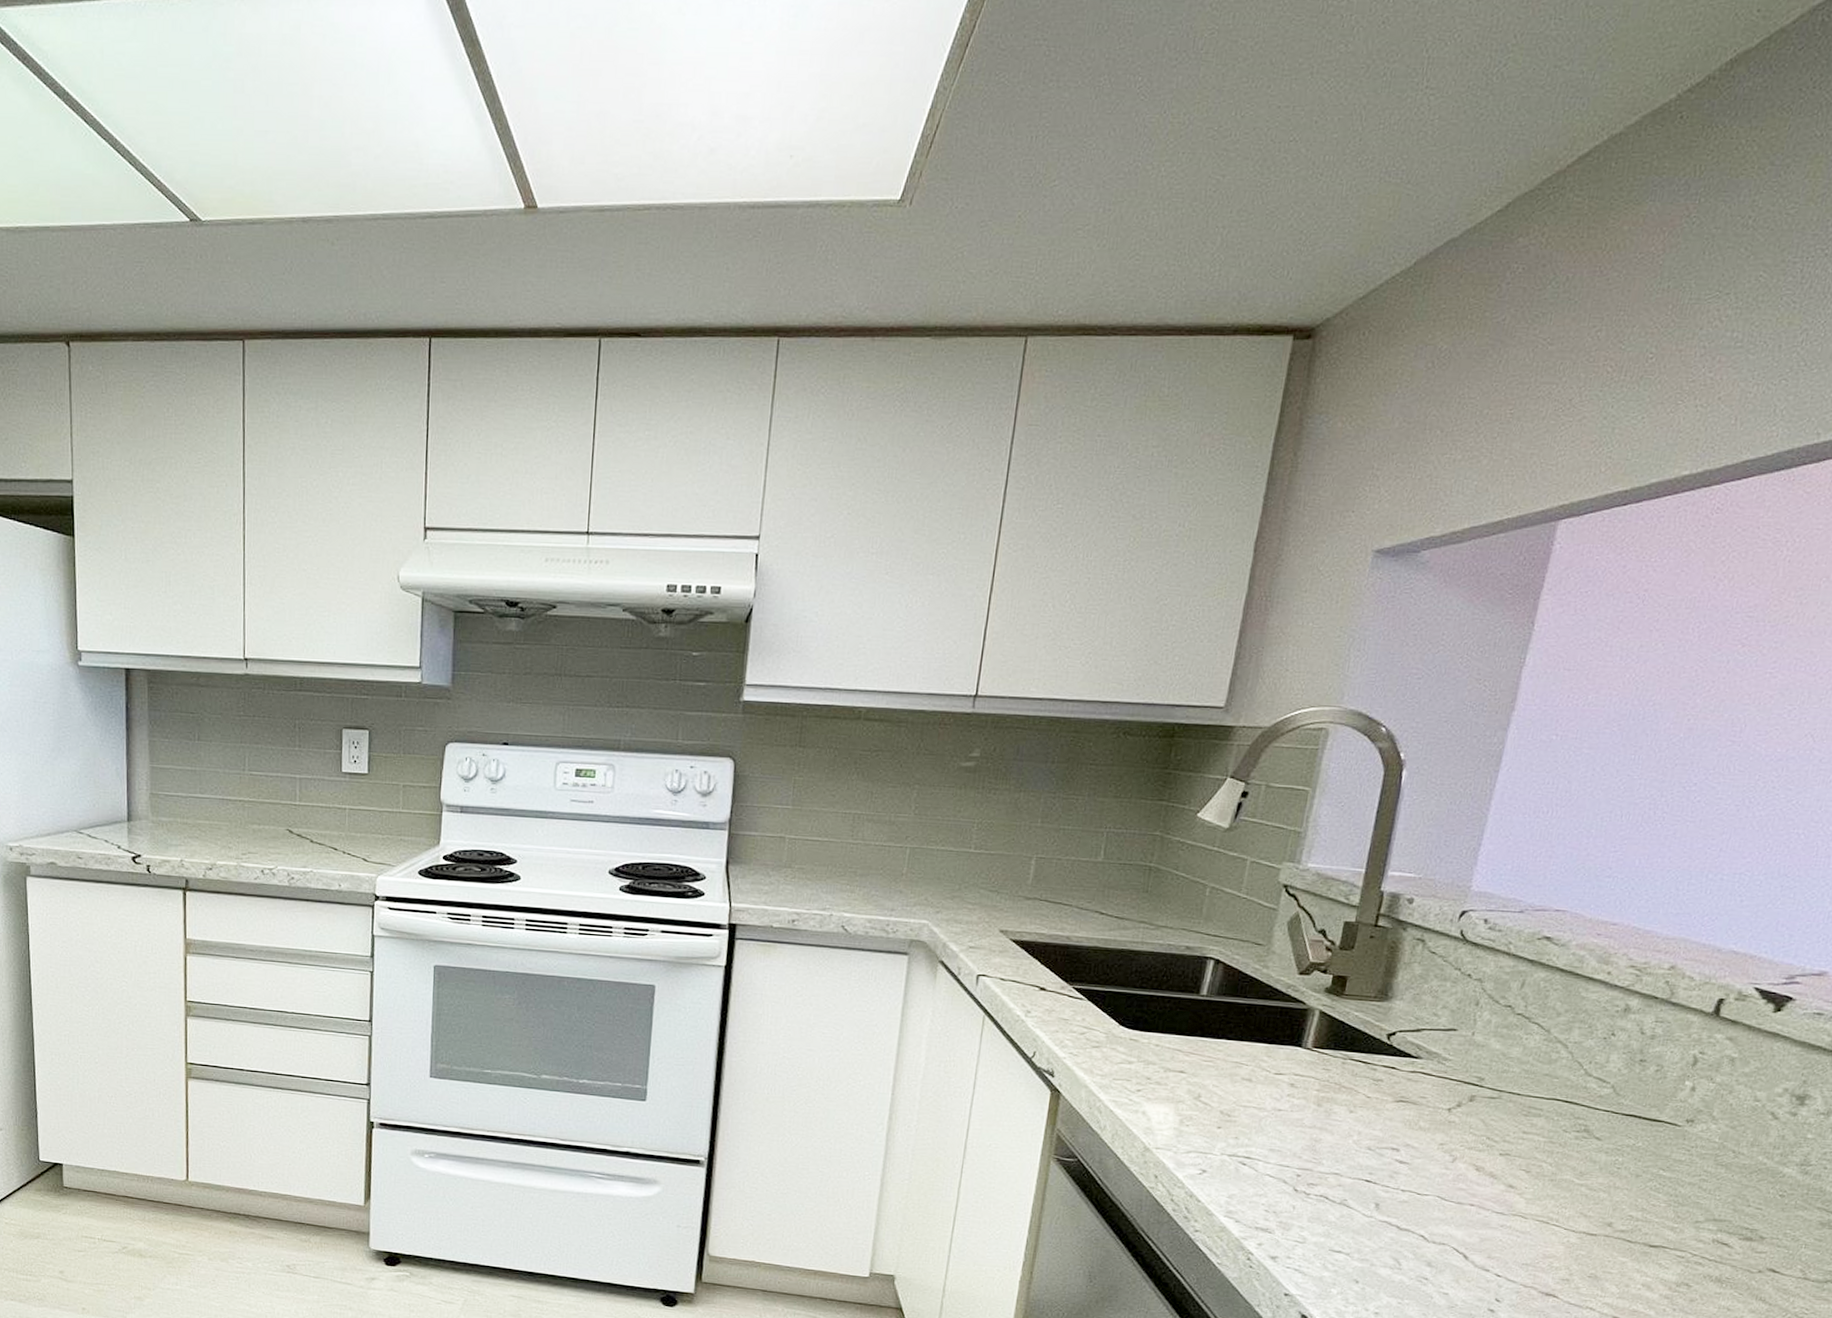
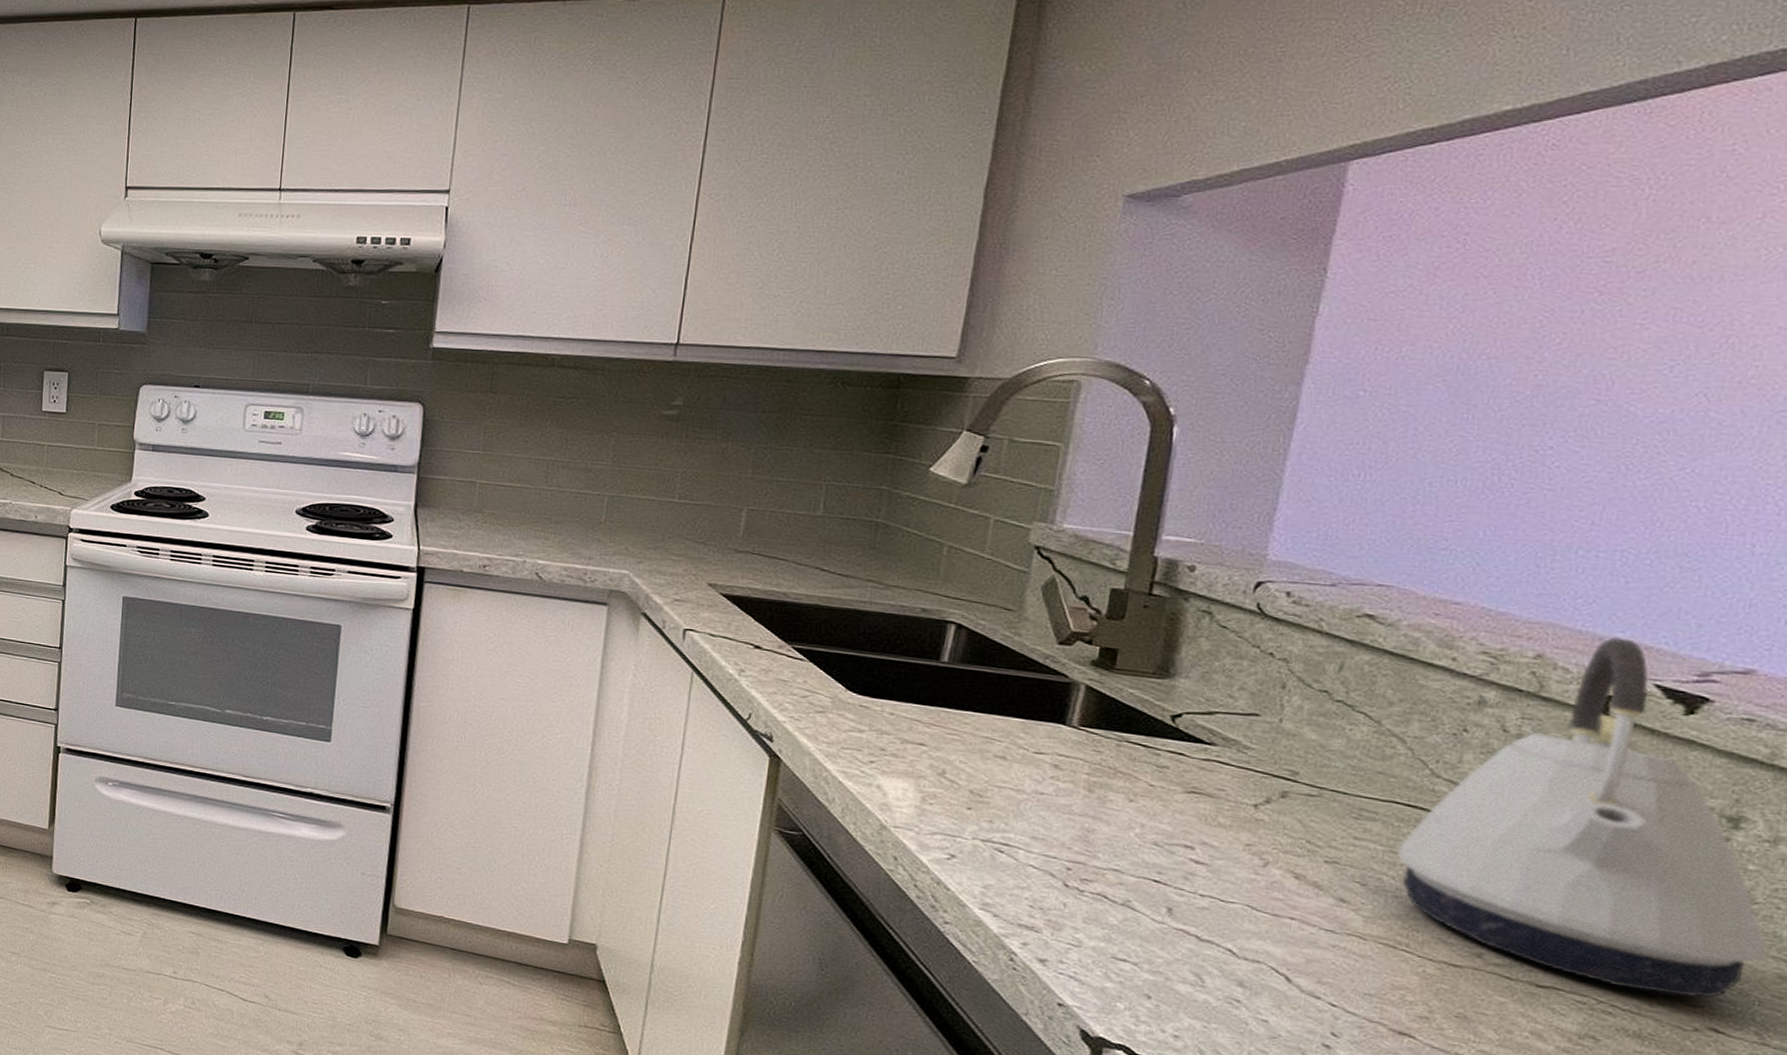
kettle: none [1554,947,1815,1246] -> present [1397,636,1767,998]

